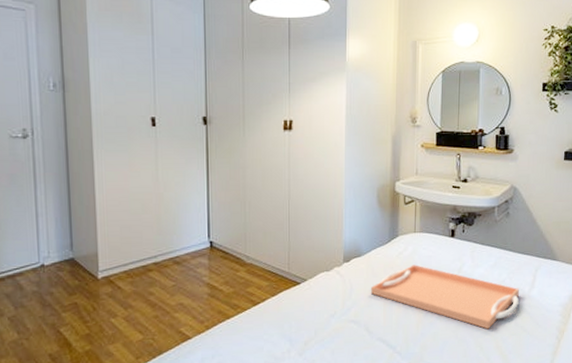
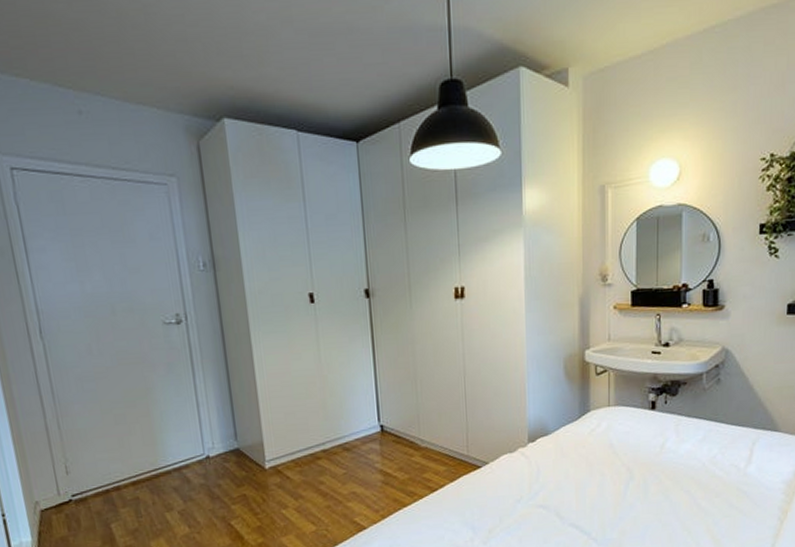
serving tray: present [370,265,519,330] -> none [559,442,733,512]

